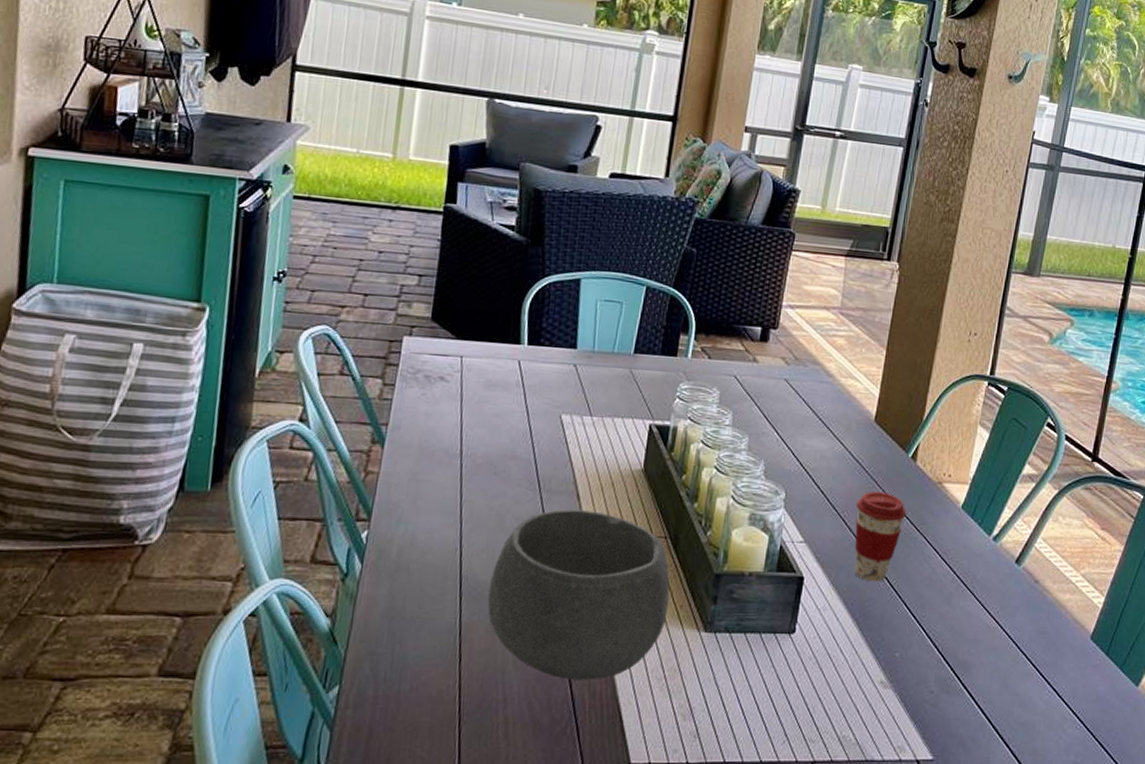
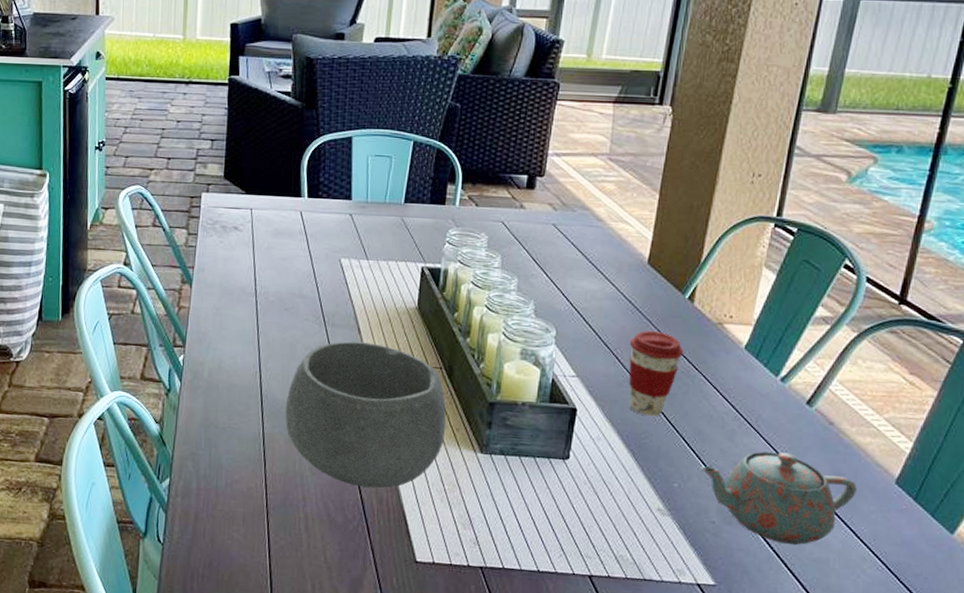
teapot: none [920,613,1059,710] -> present [700,451,857,546]

